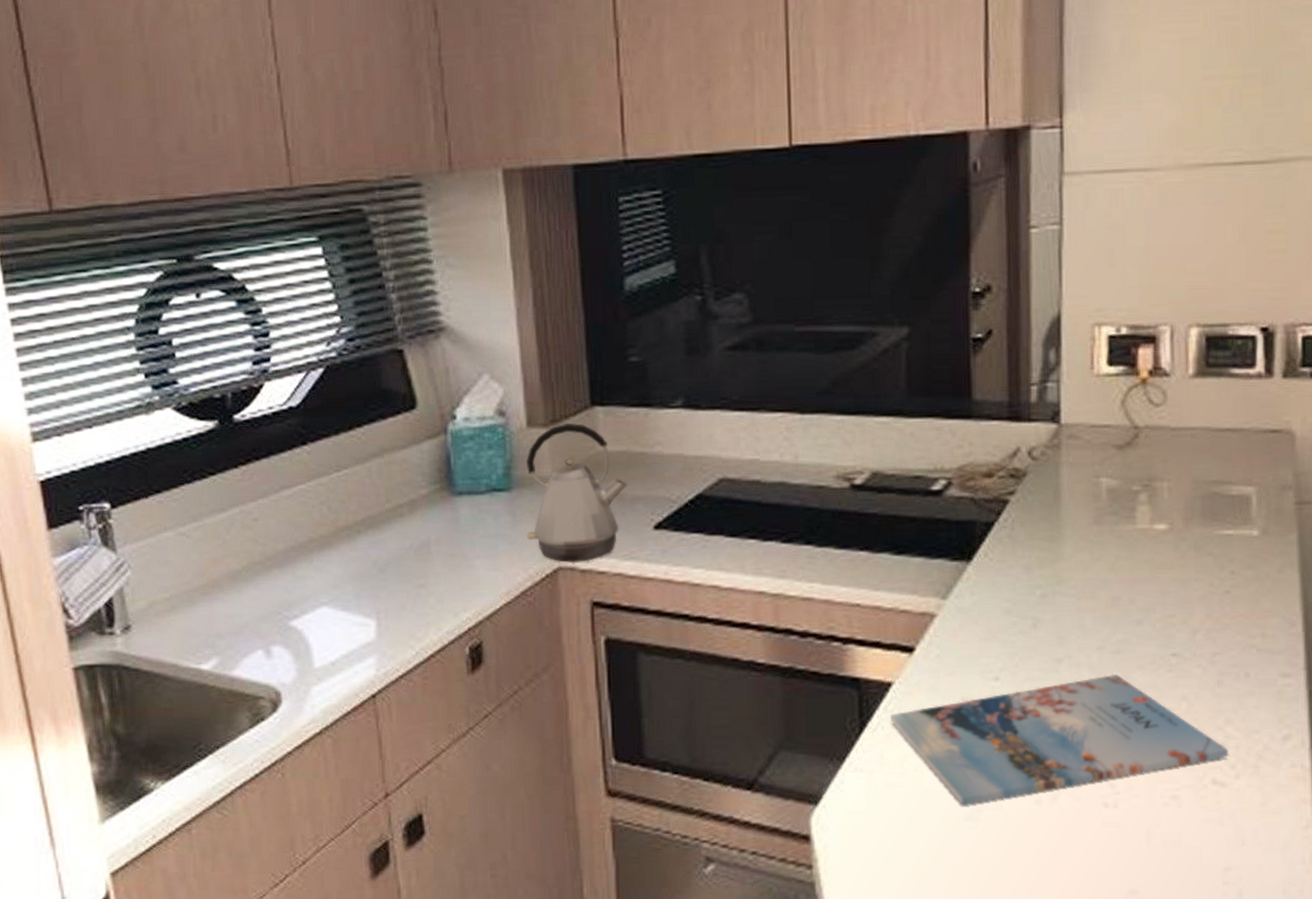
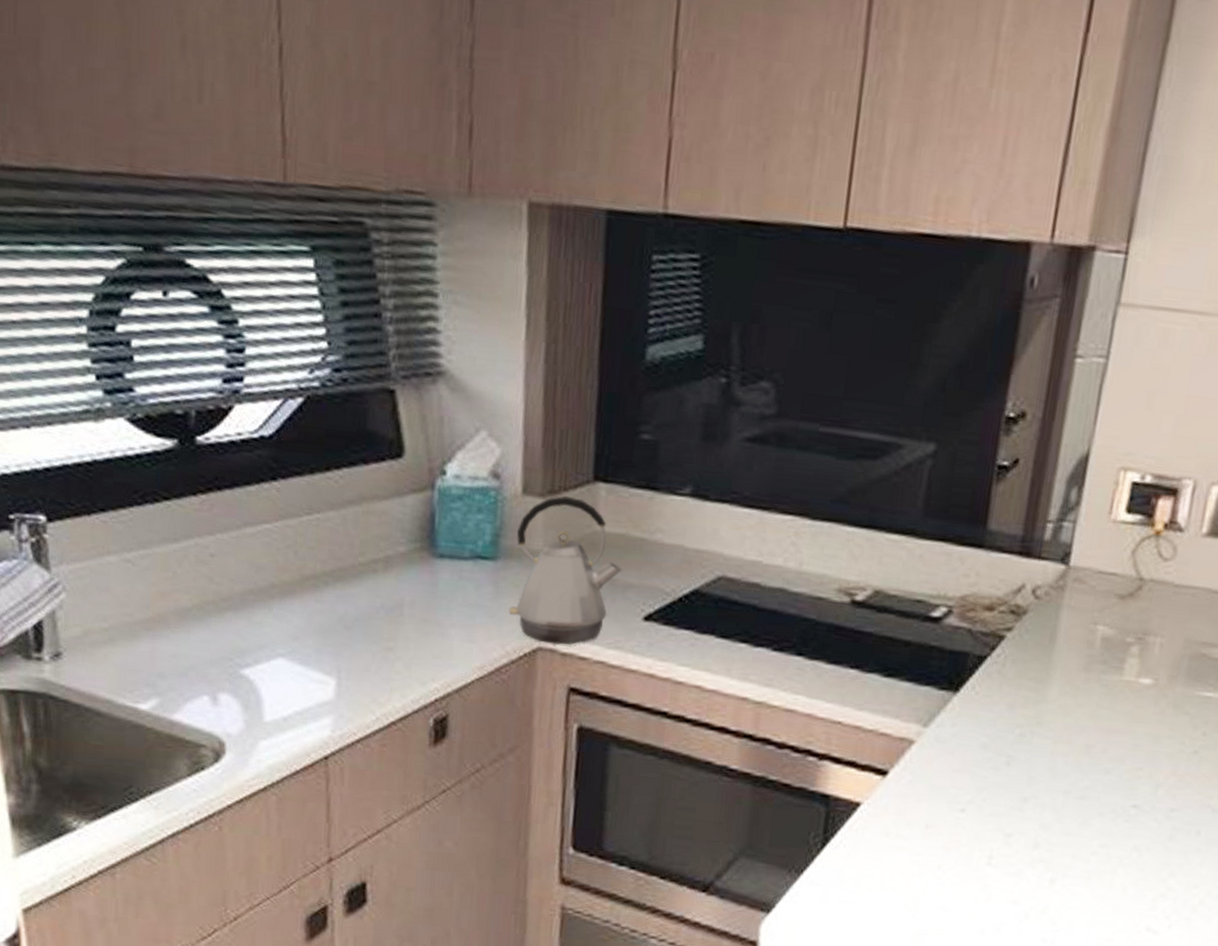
magazine: present [890,674,1229,805] -> none [853,818,1167,928]

